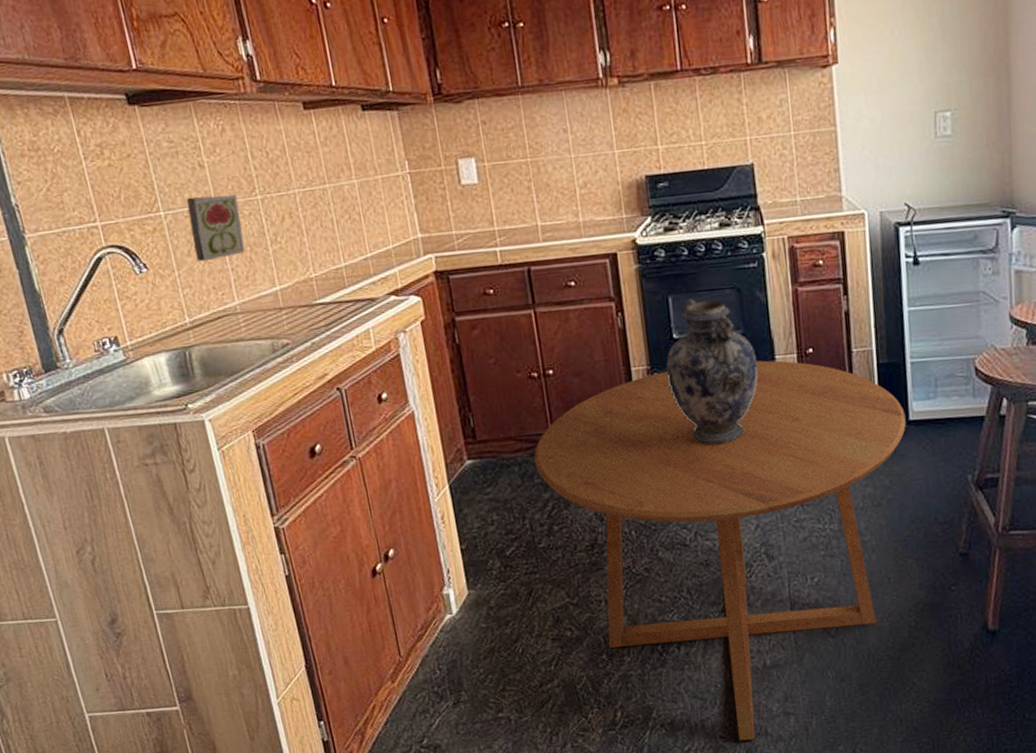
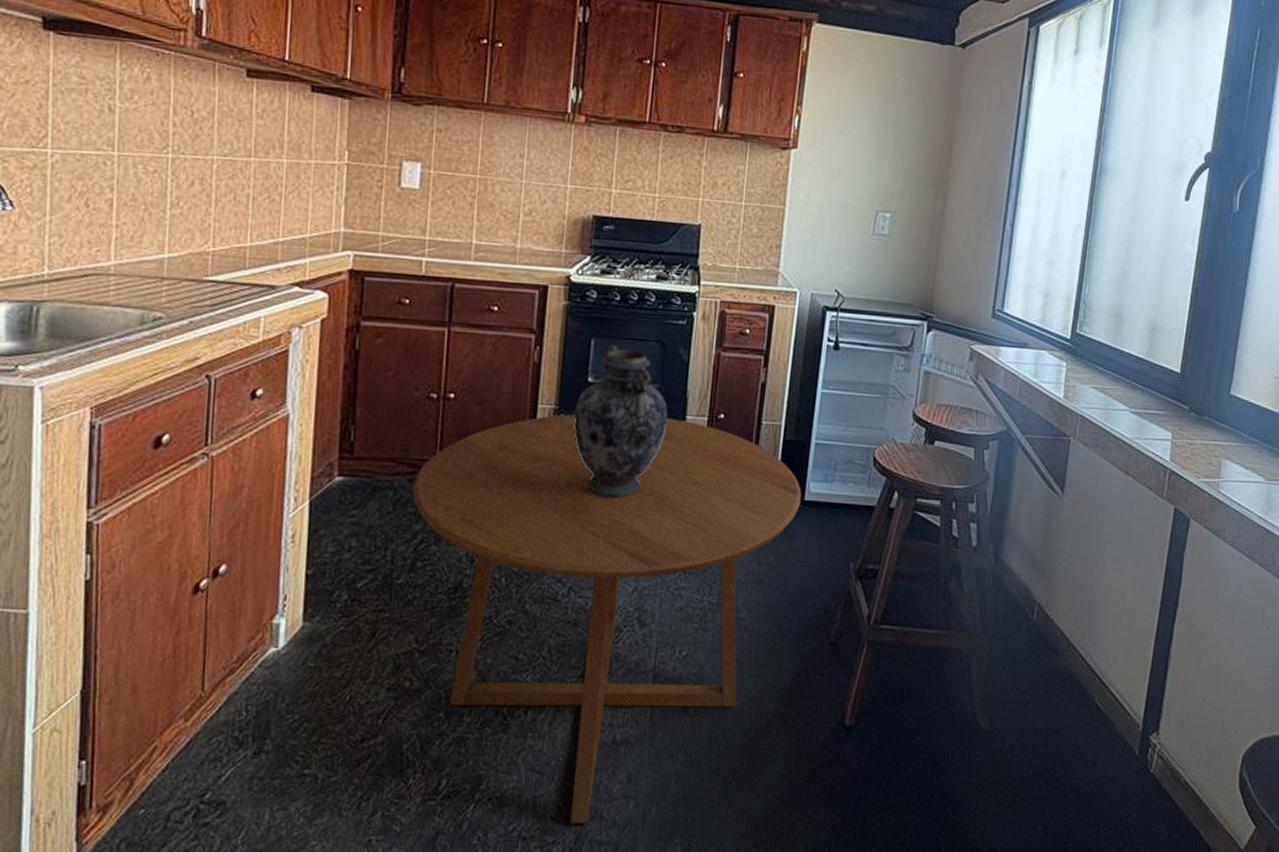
decorative tile: present [187,195,245,262] -> none [76,139,144,212]

